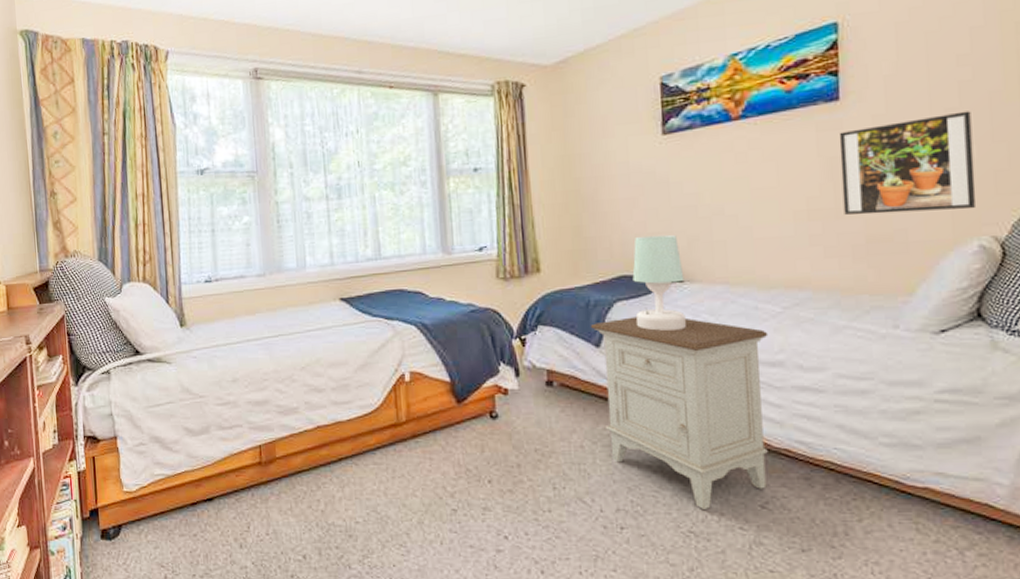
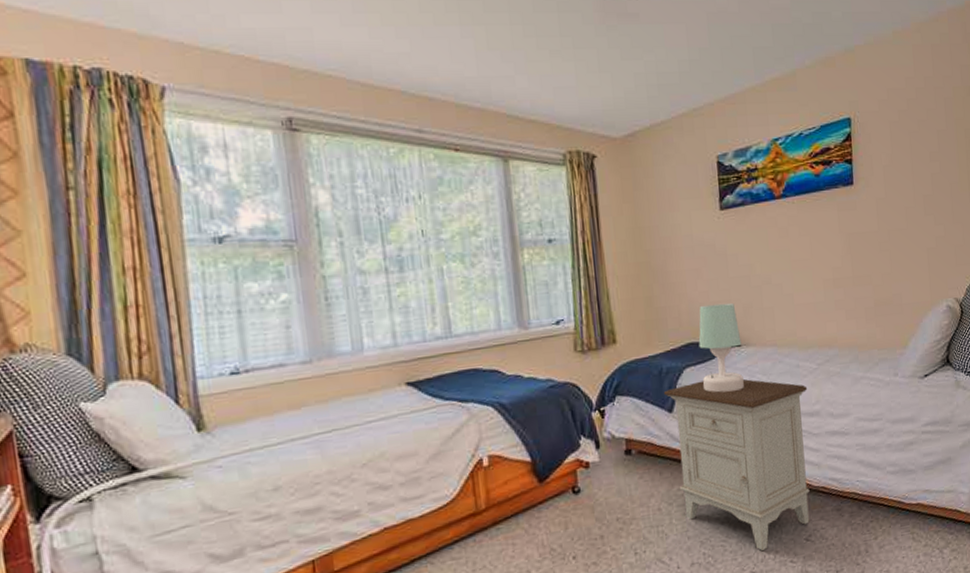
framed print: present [839,111,977,215] -> none [853,198,945,283]

